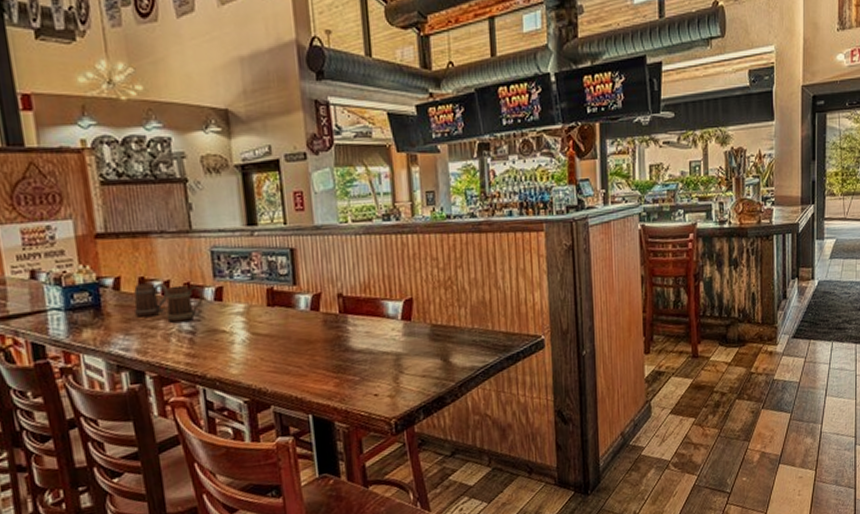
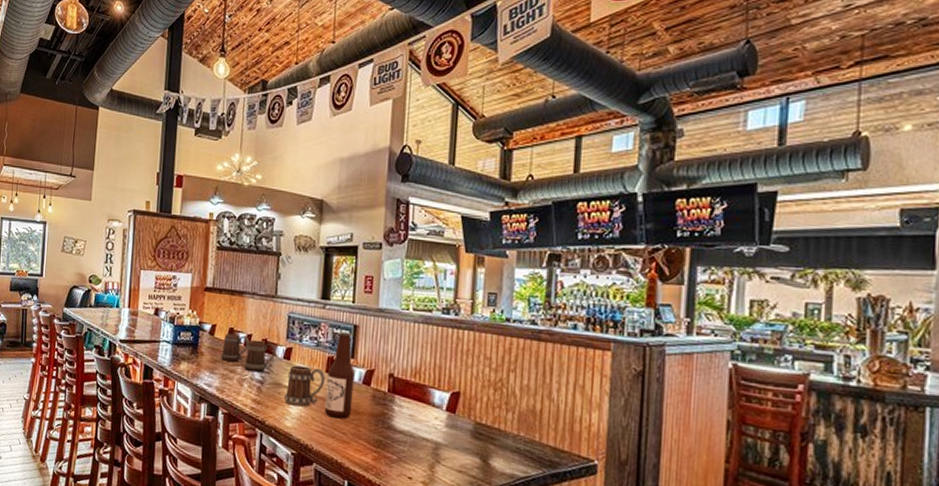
beer mug: none [223,304,268,351] -> present [284,365,325,407]
root beer bottle: none [269,257,304,354] -> present [324,331,355,419]

